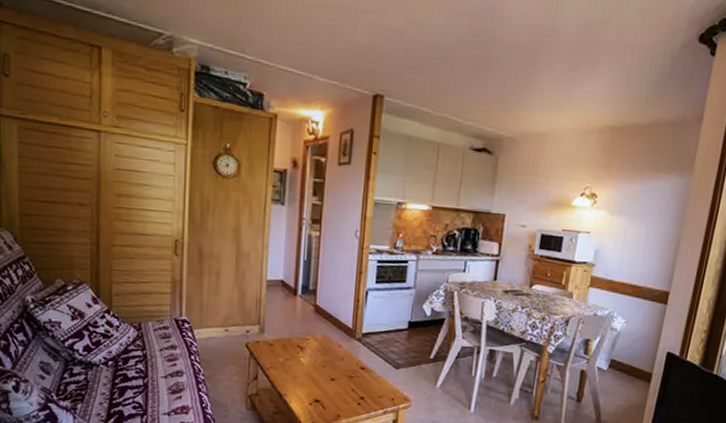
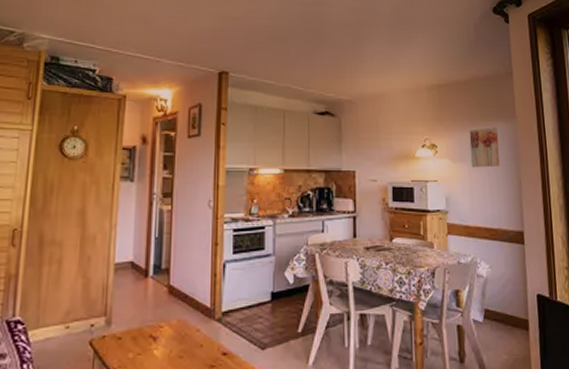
wall art: none [629,180,670,224] -> present [469,127,500,168]

